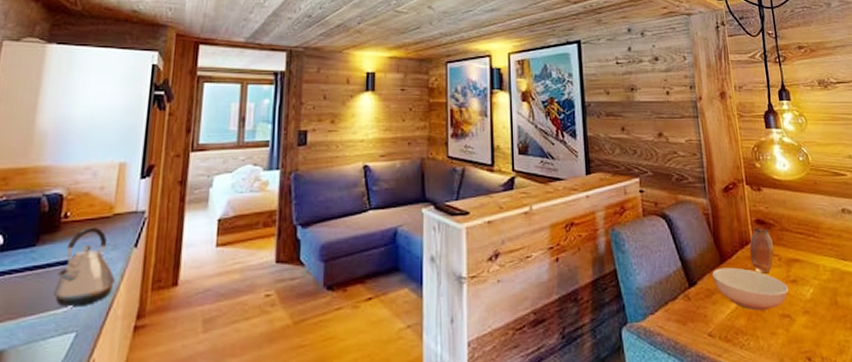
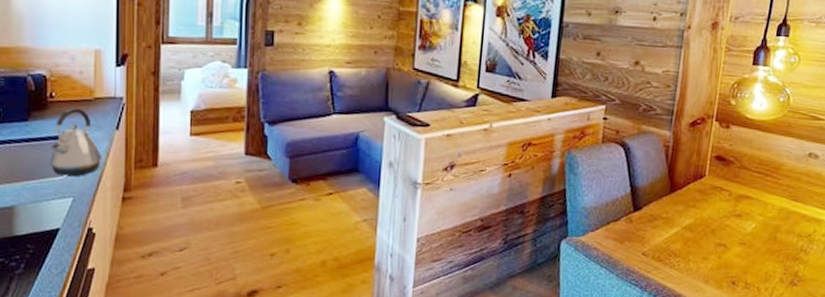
bowl: present [712,267,789,311] -> none [658,197,732,239]
vase: present [749,228,775,274] -> none [701,163,729,206]

